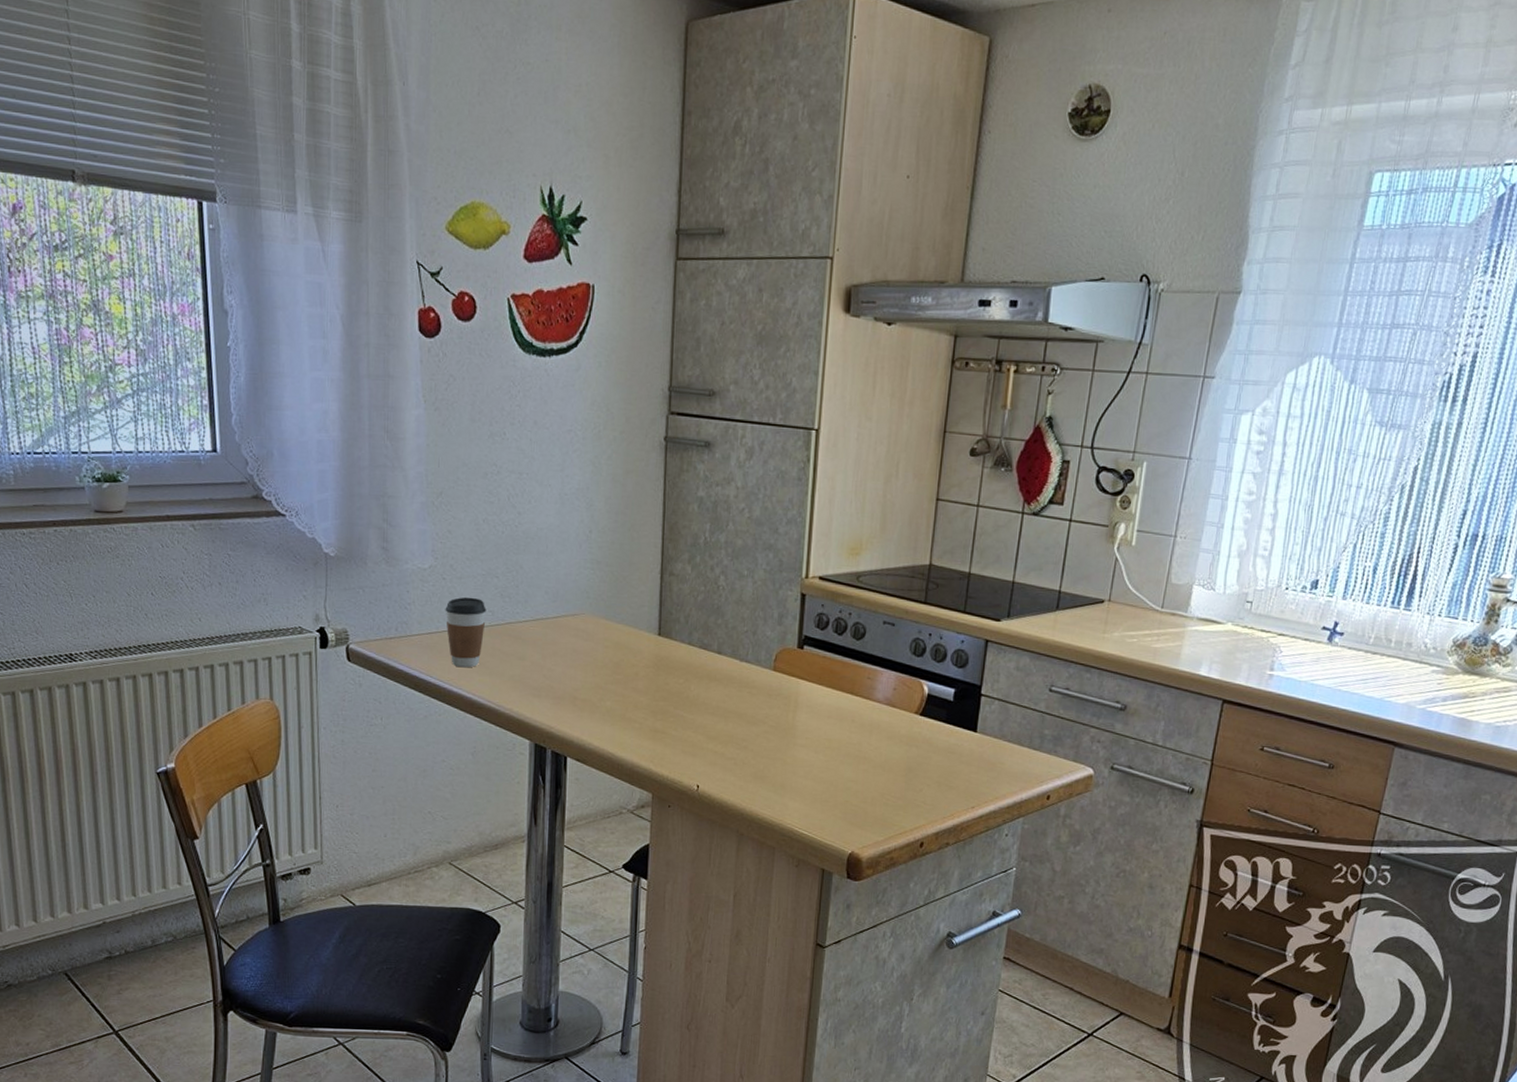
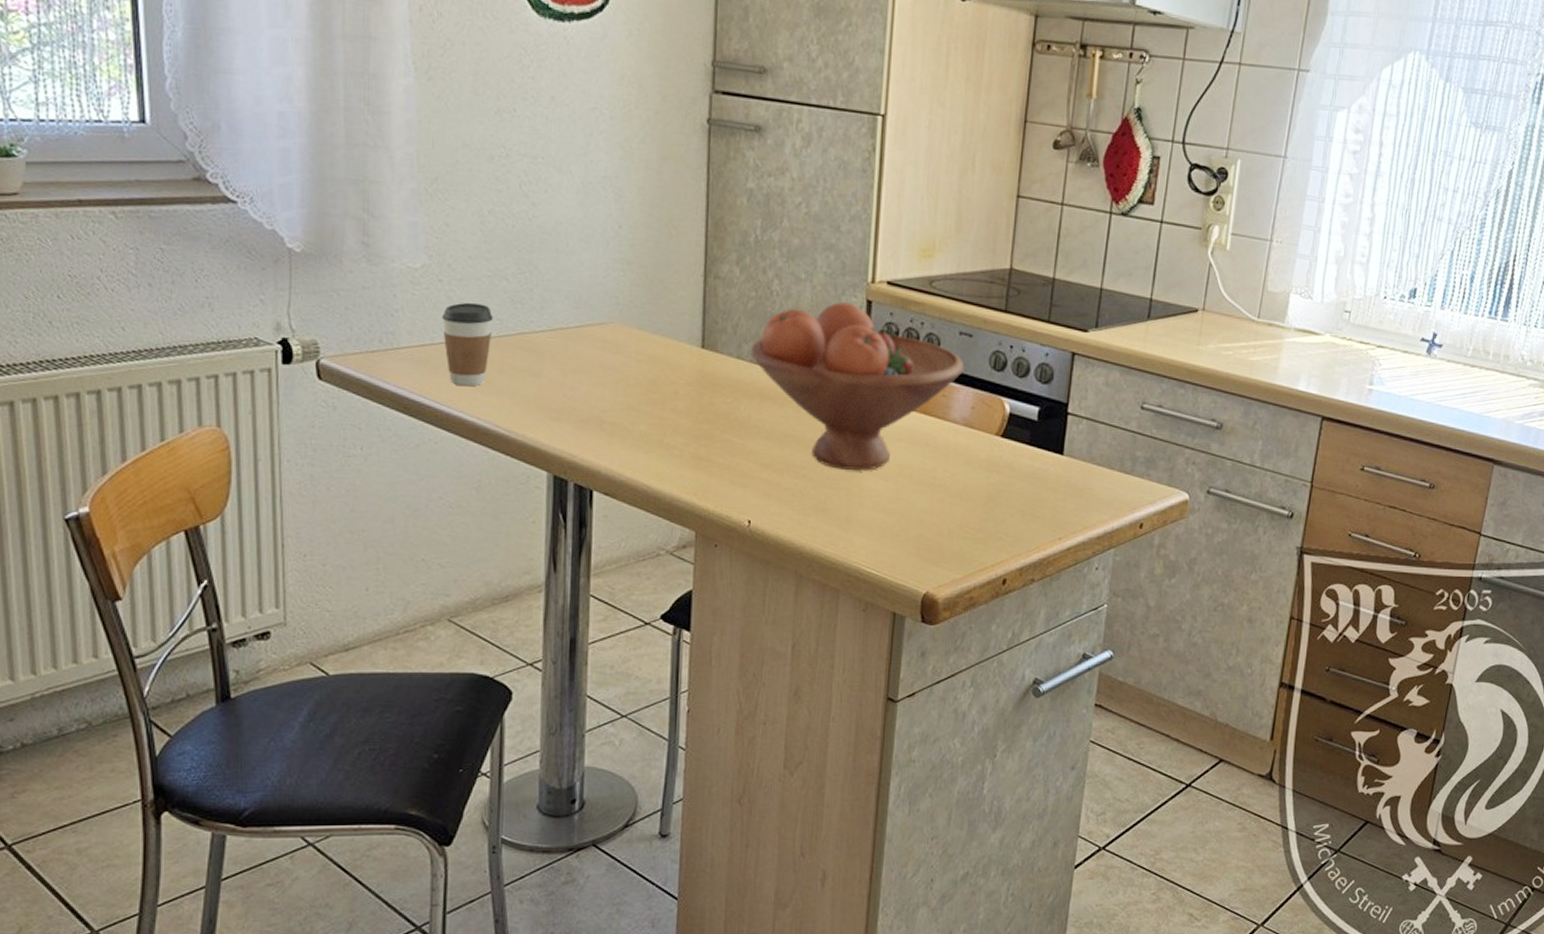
fruit bowl: none [700,595,887,743] -> present [751,302,964,470]

